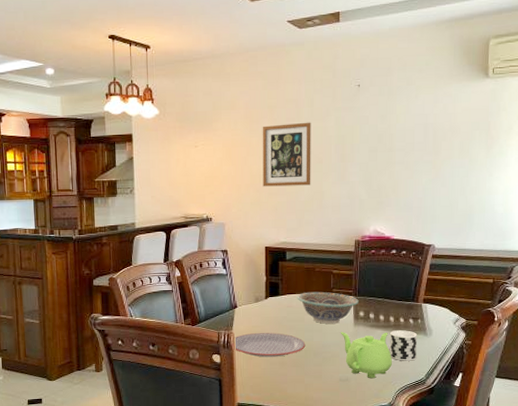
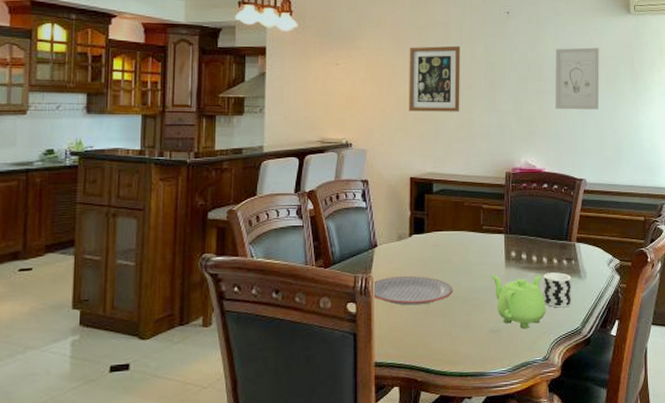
decorative bowl: present [297,291,359,324] -> none [444,228,510,266]
wall art: none [406,115,453,179] -> present [555,47,599,110]

